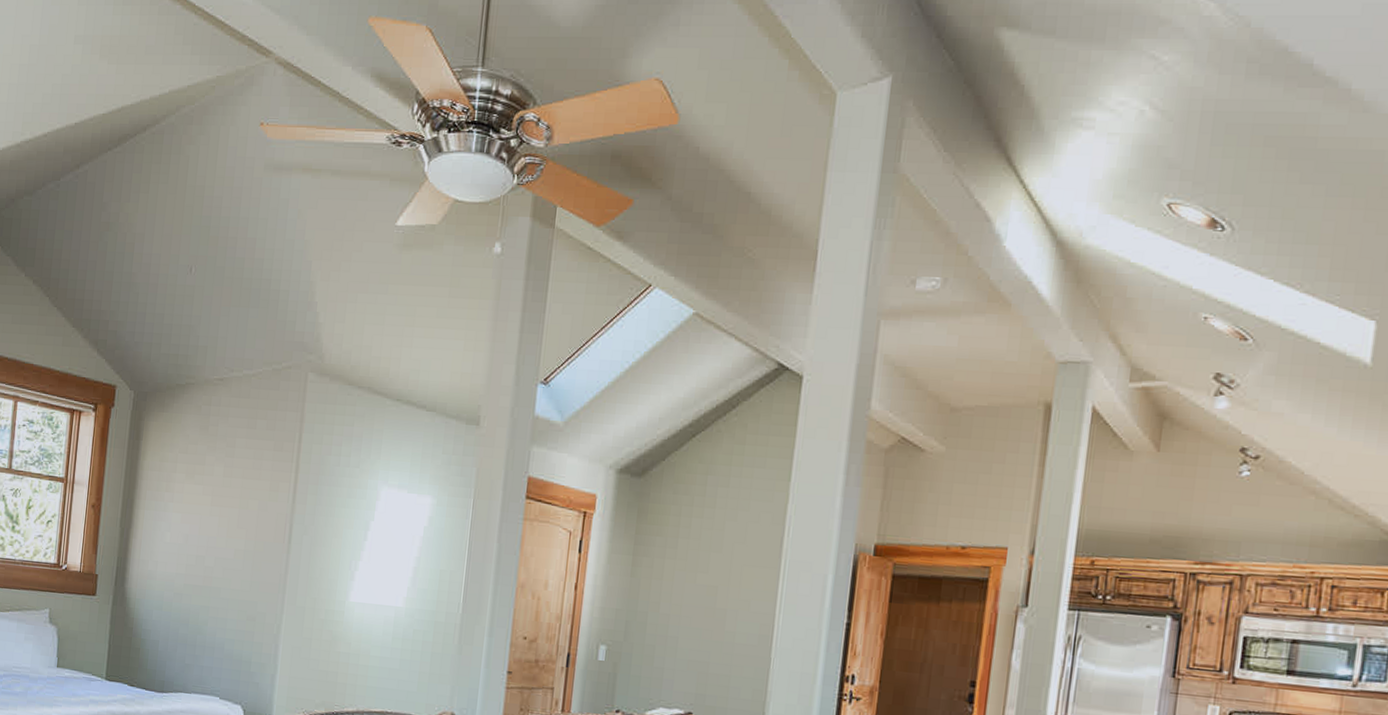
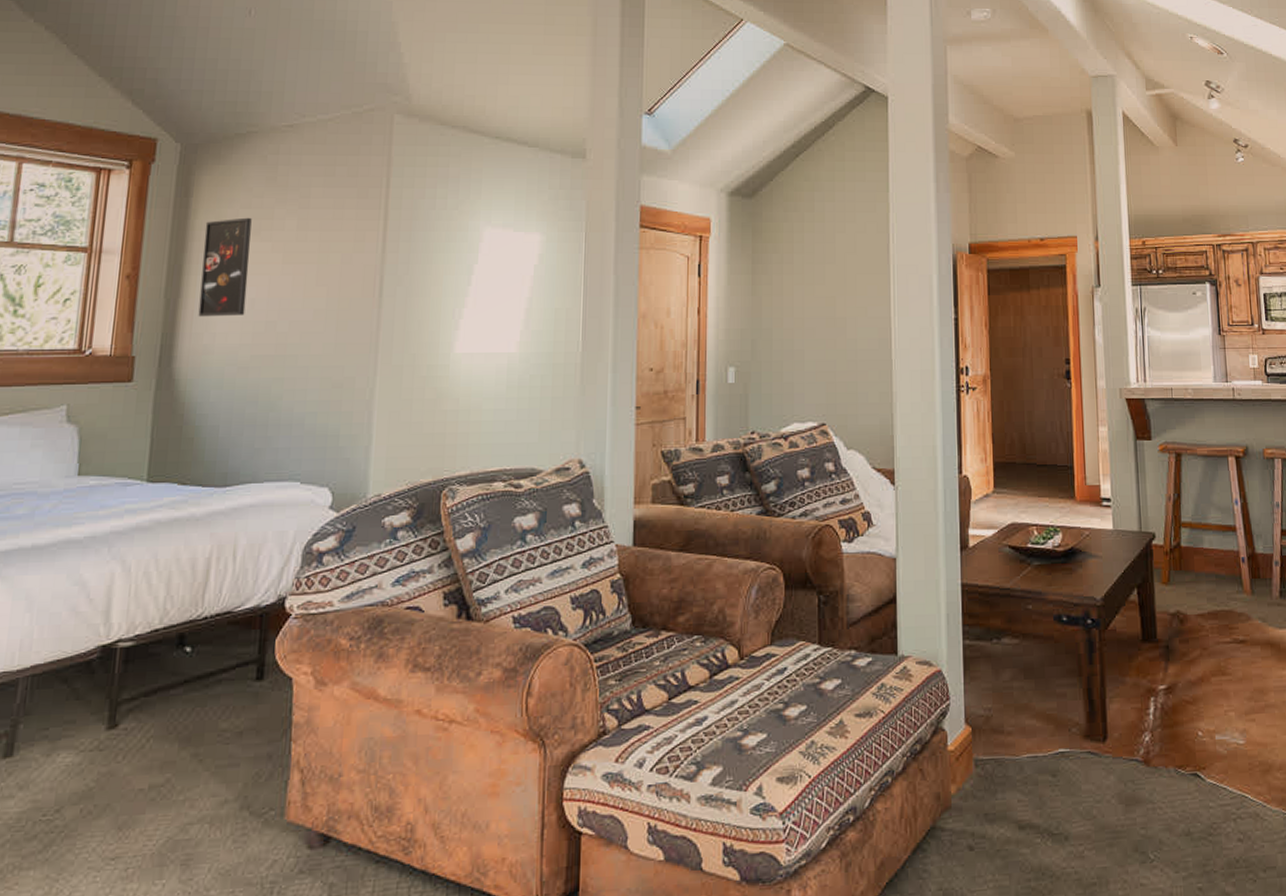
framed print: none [145,461,188,549] -> present [198,217,252,317]

